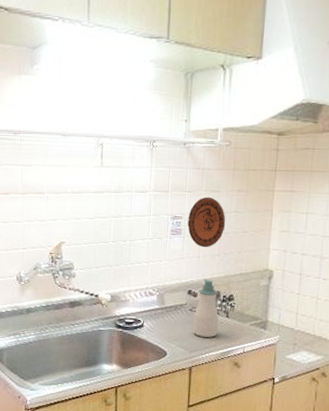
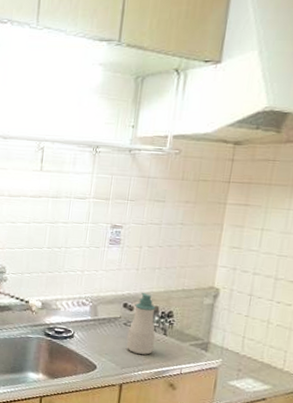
decorative plate: present [188,196,226,248] -> none [128,206,170,260]

